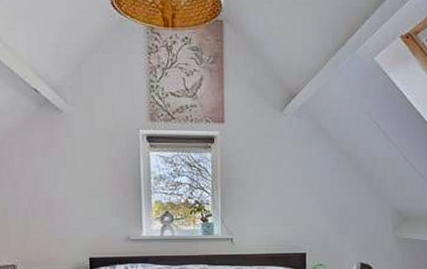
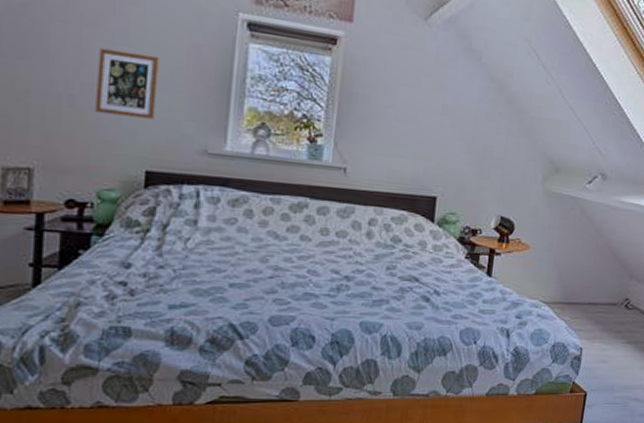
picture frame: none [47,172,91,220] -> present [95,48,159,119]

